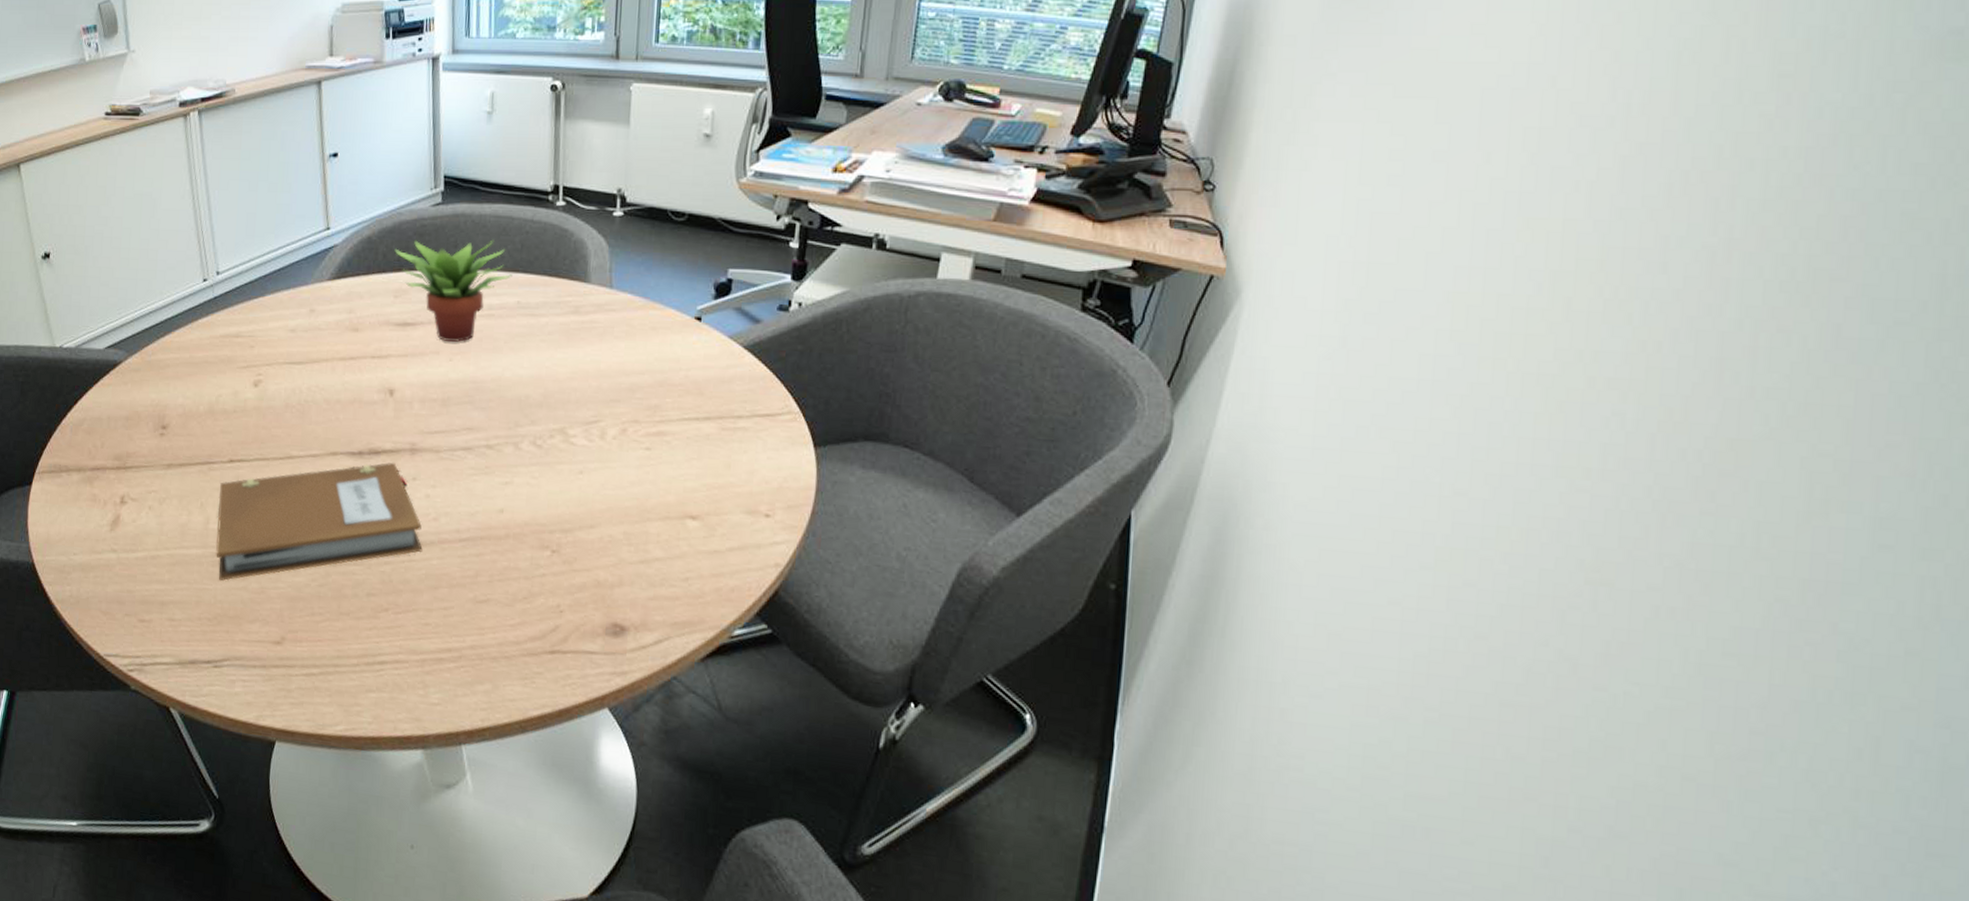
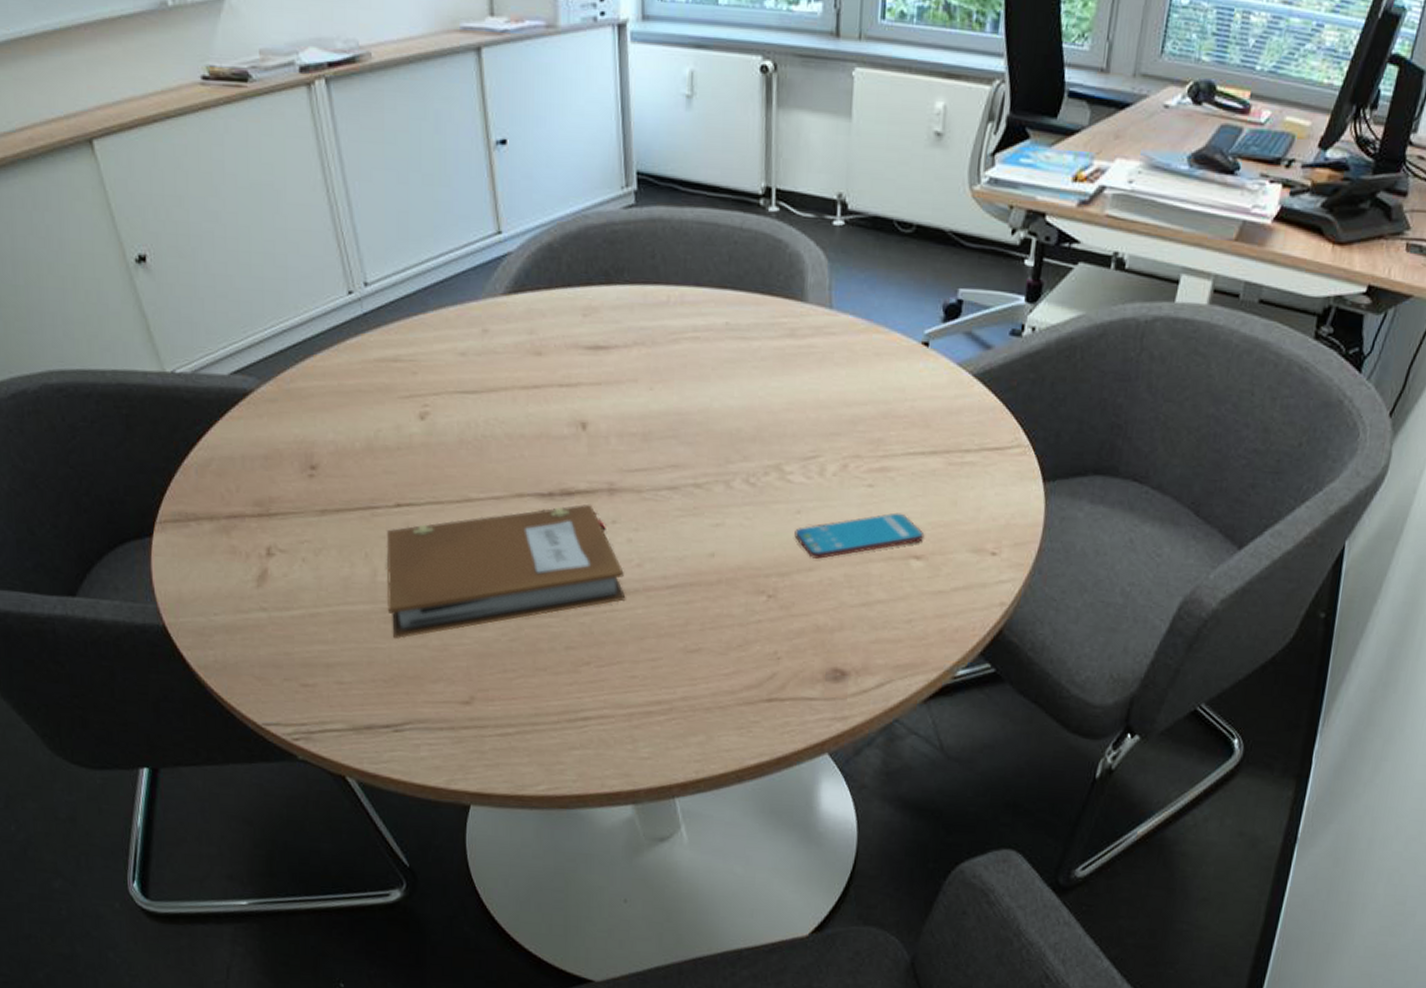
succulent plant: present [394,239,512,342] -> none [581,248,719,369]
smartphone: none [577,474,700,517] -> present [794,512,925,559]

